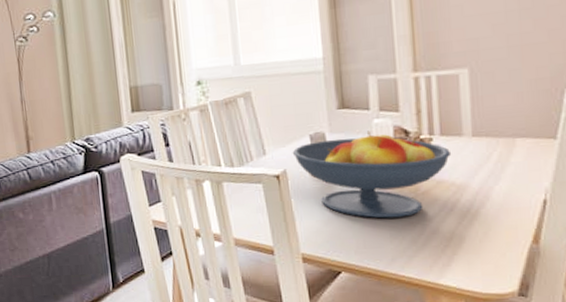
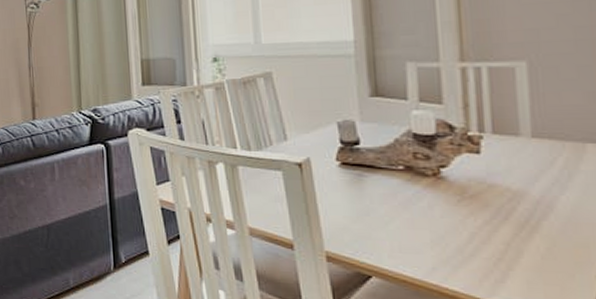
fruit bowl: present [292,130,452,219] -> none [317,122,507,222]

